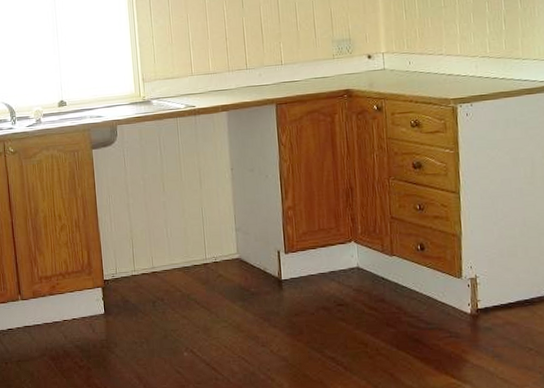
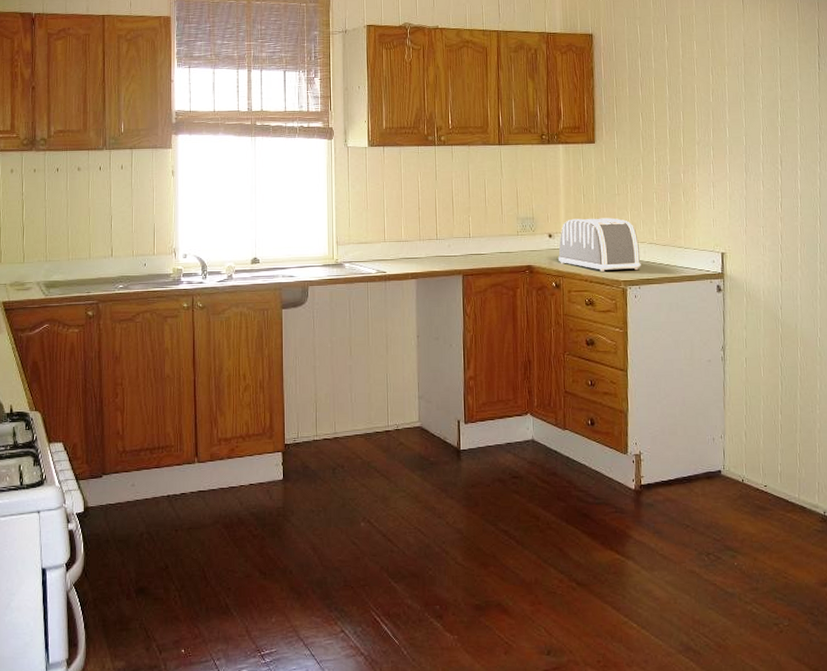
toaster: none [379,32,473,91] -> present [558,218,641,272]

